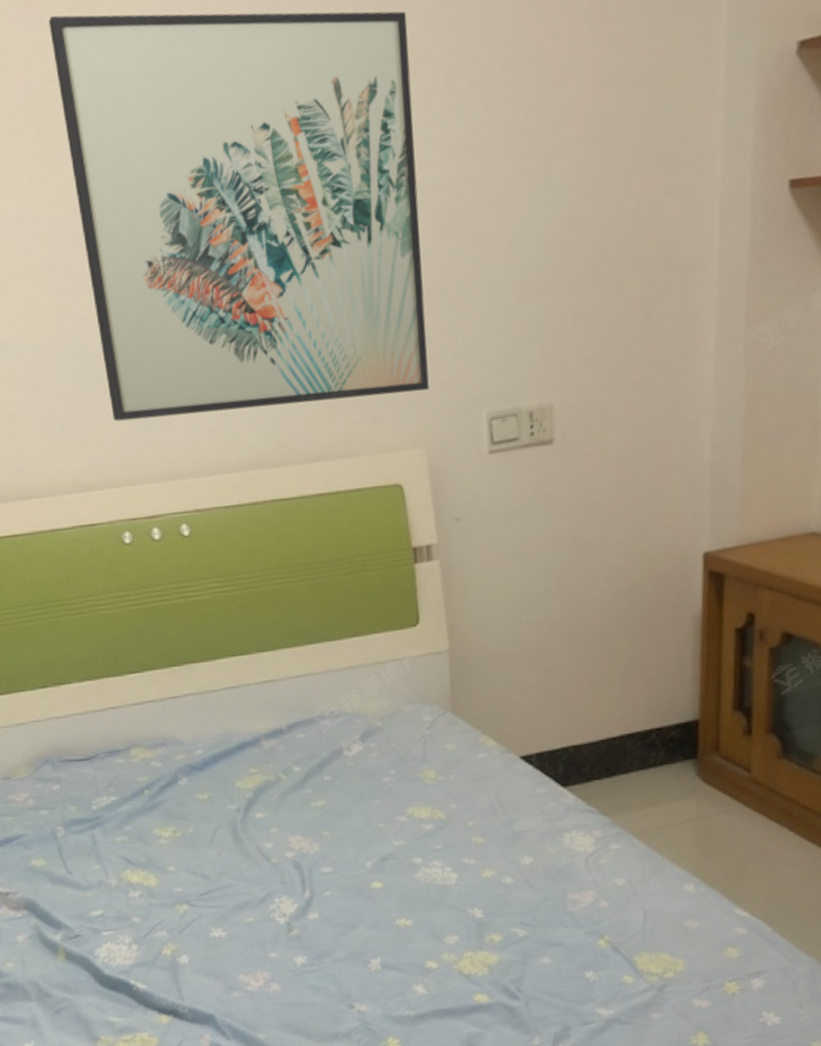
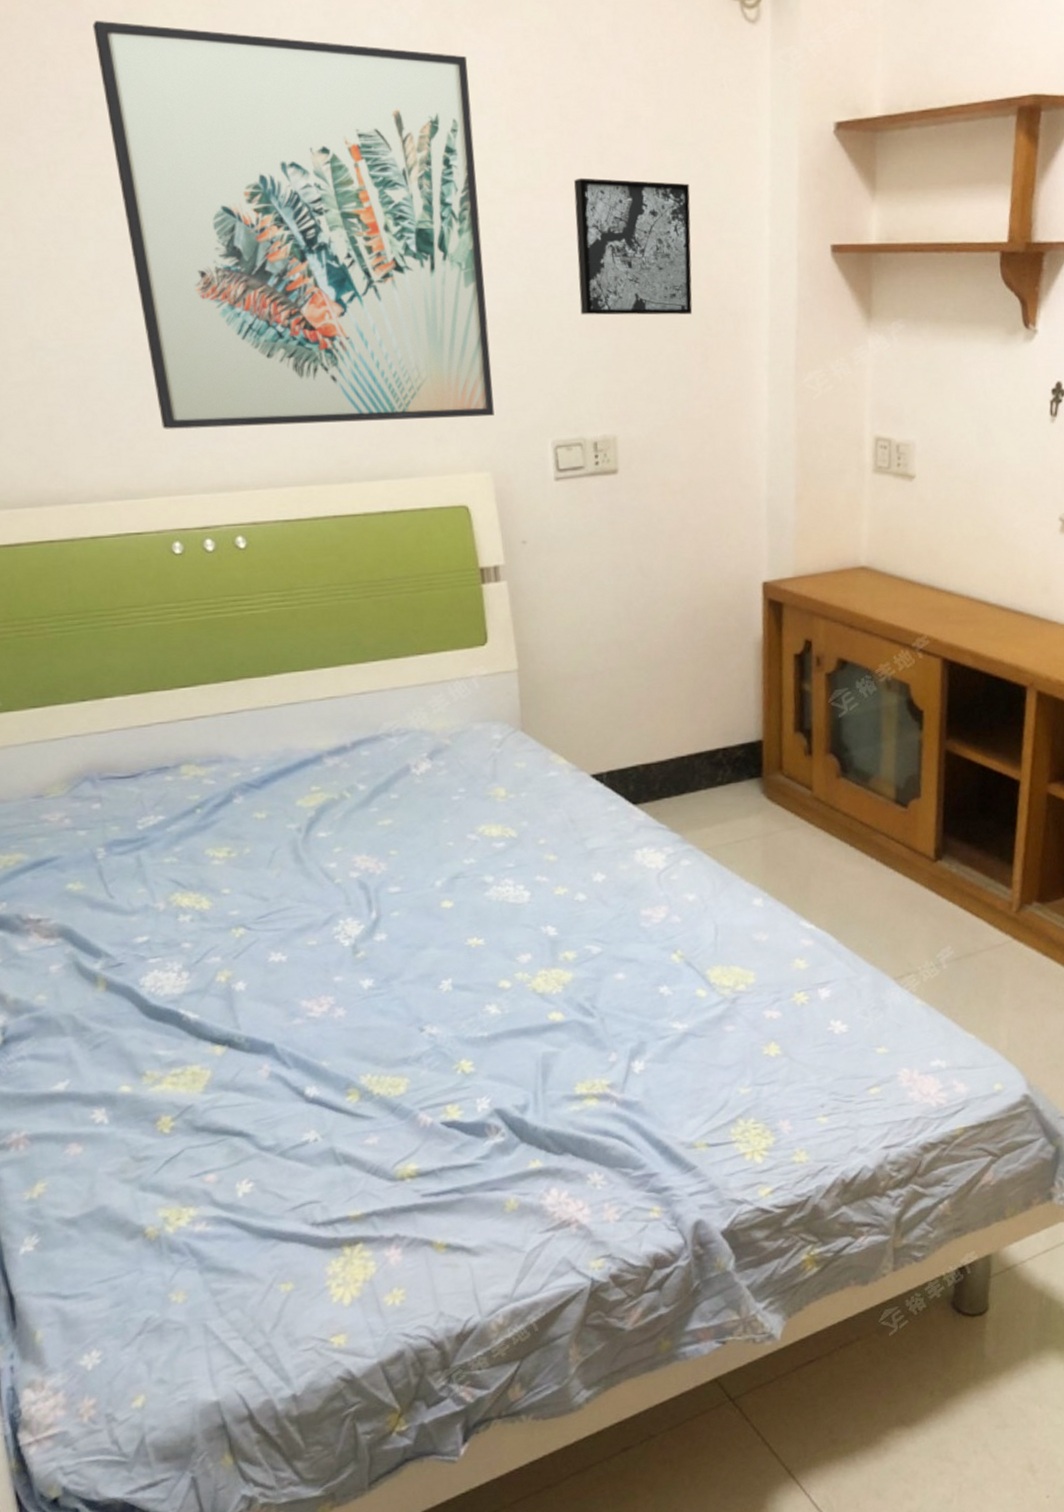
wall art: none [513,125,636,278] -> present [573,177,693,315]

